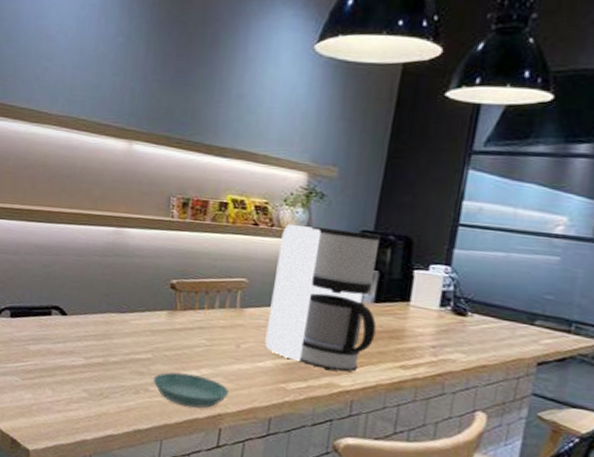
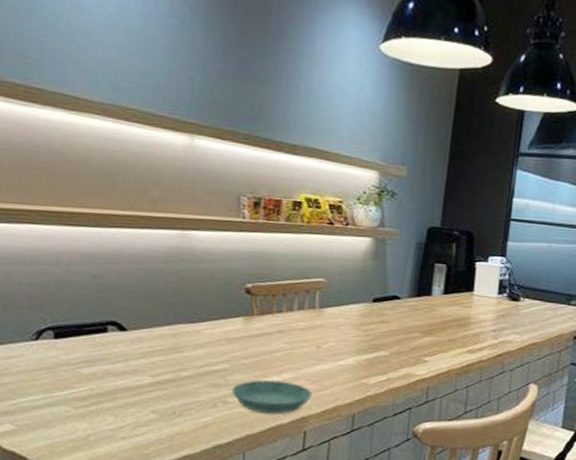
coffee maker: present [265,223,381,372] -> none [345,222,447,362]

